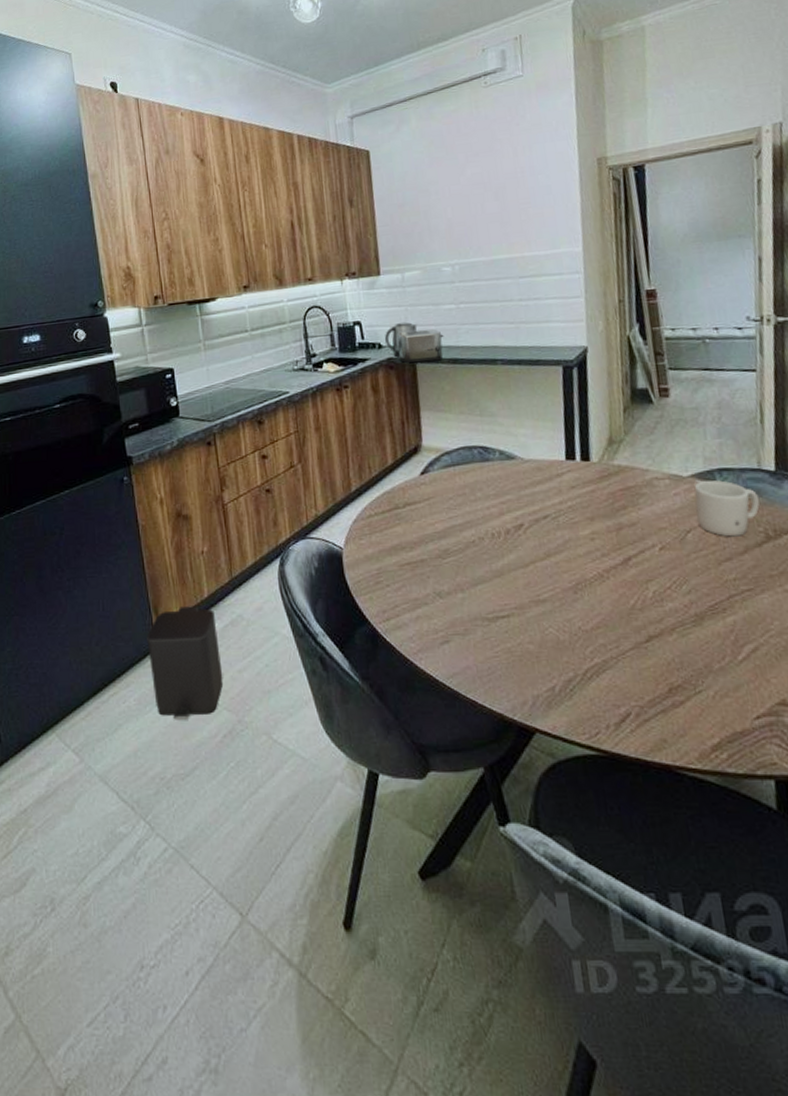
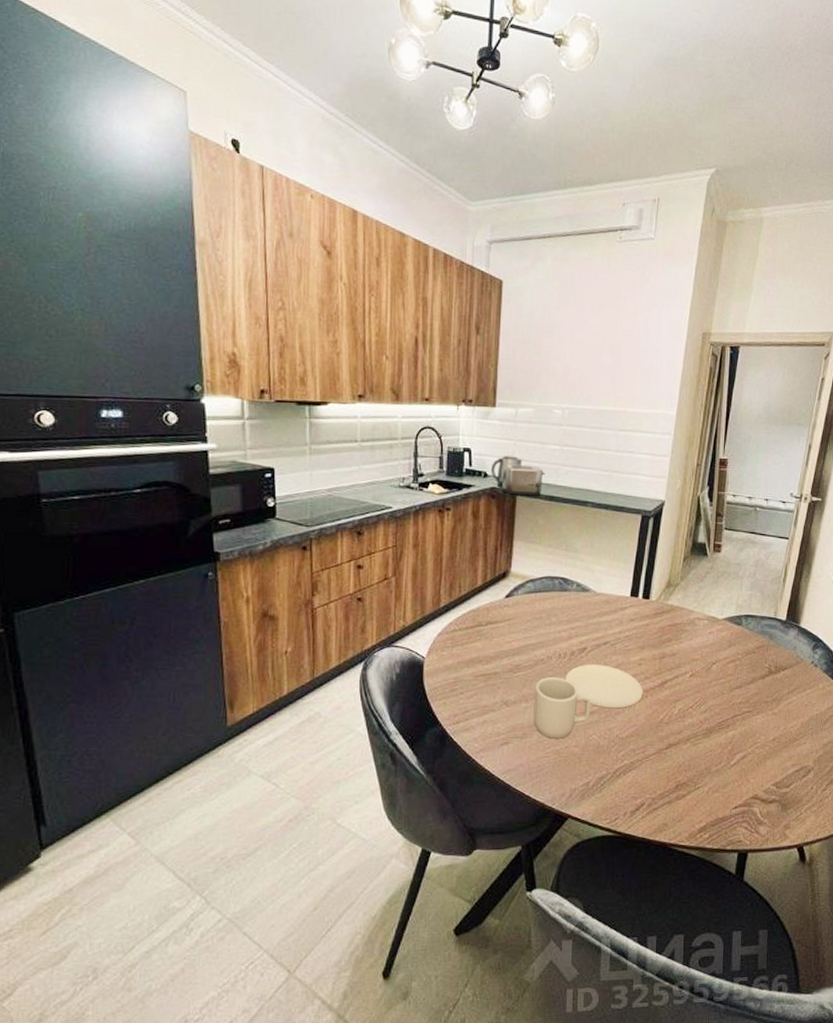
pedal bin: present [147,606,223,720] -> none [219,702,295,806]
mug: none [470,560,542,635] -> present [533,676,591,739]
plate: none [503,542,603,595] -> present [565,665,643,709]
mug: present [694,479,760,537] -> none [723,623,770,670]

